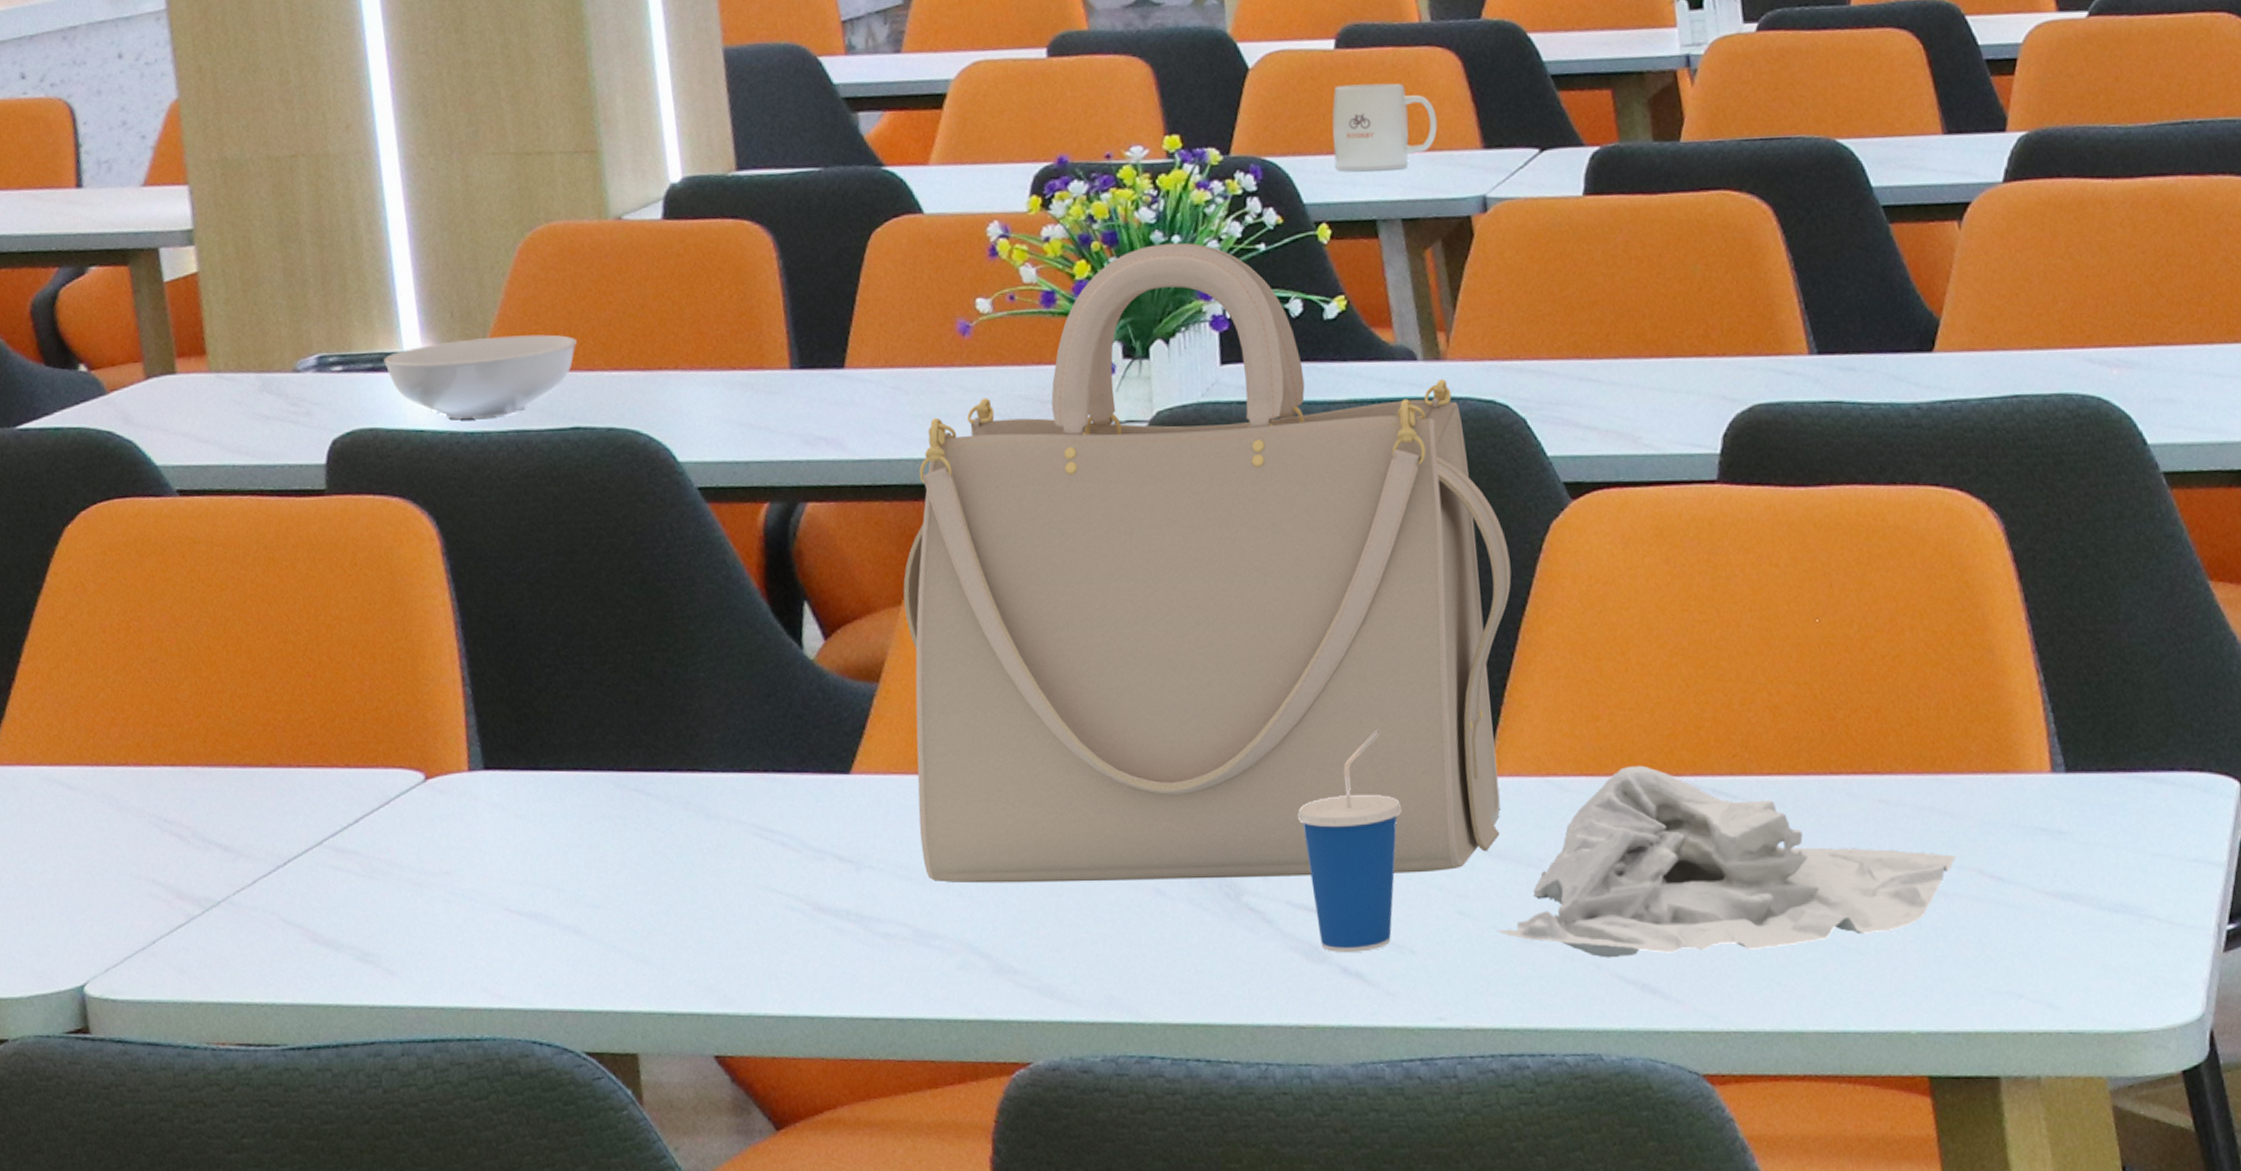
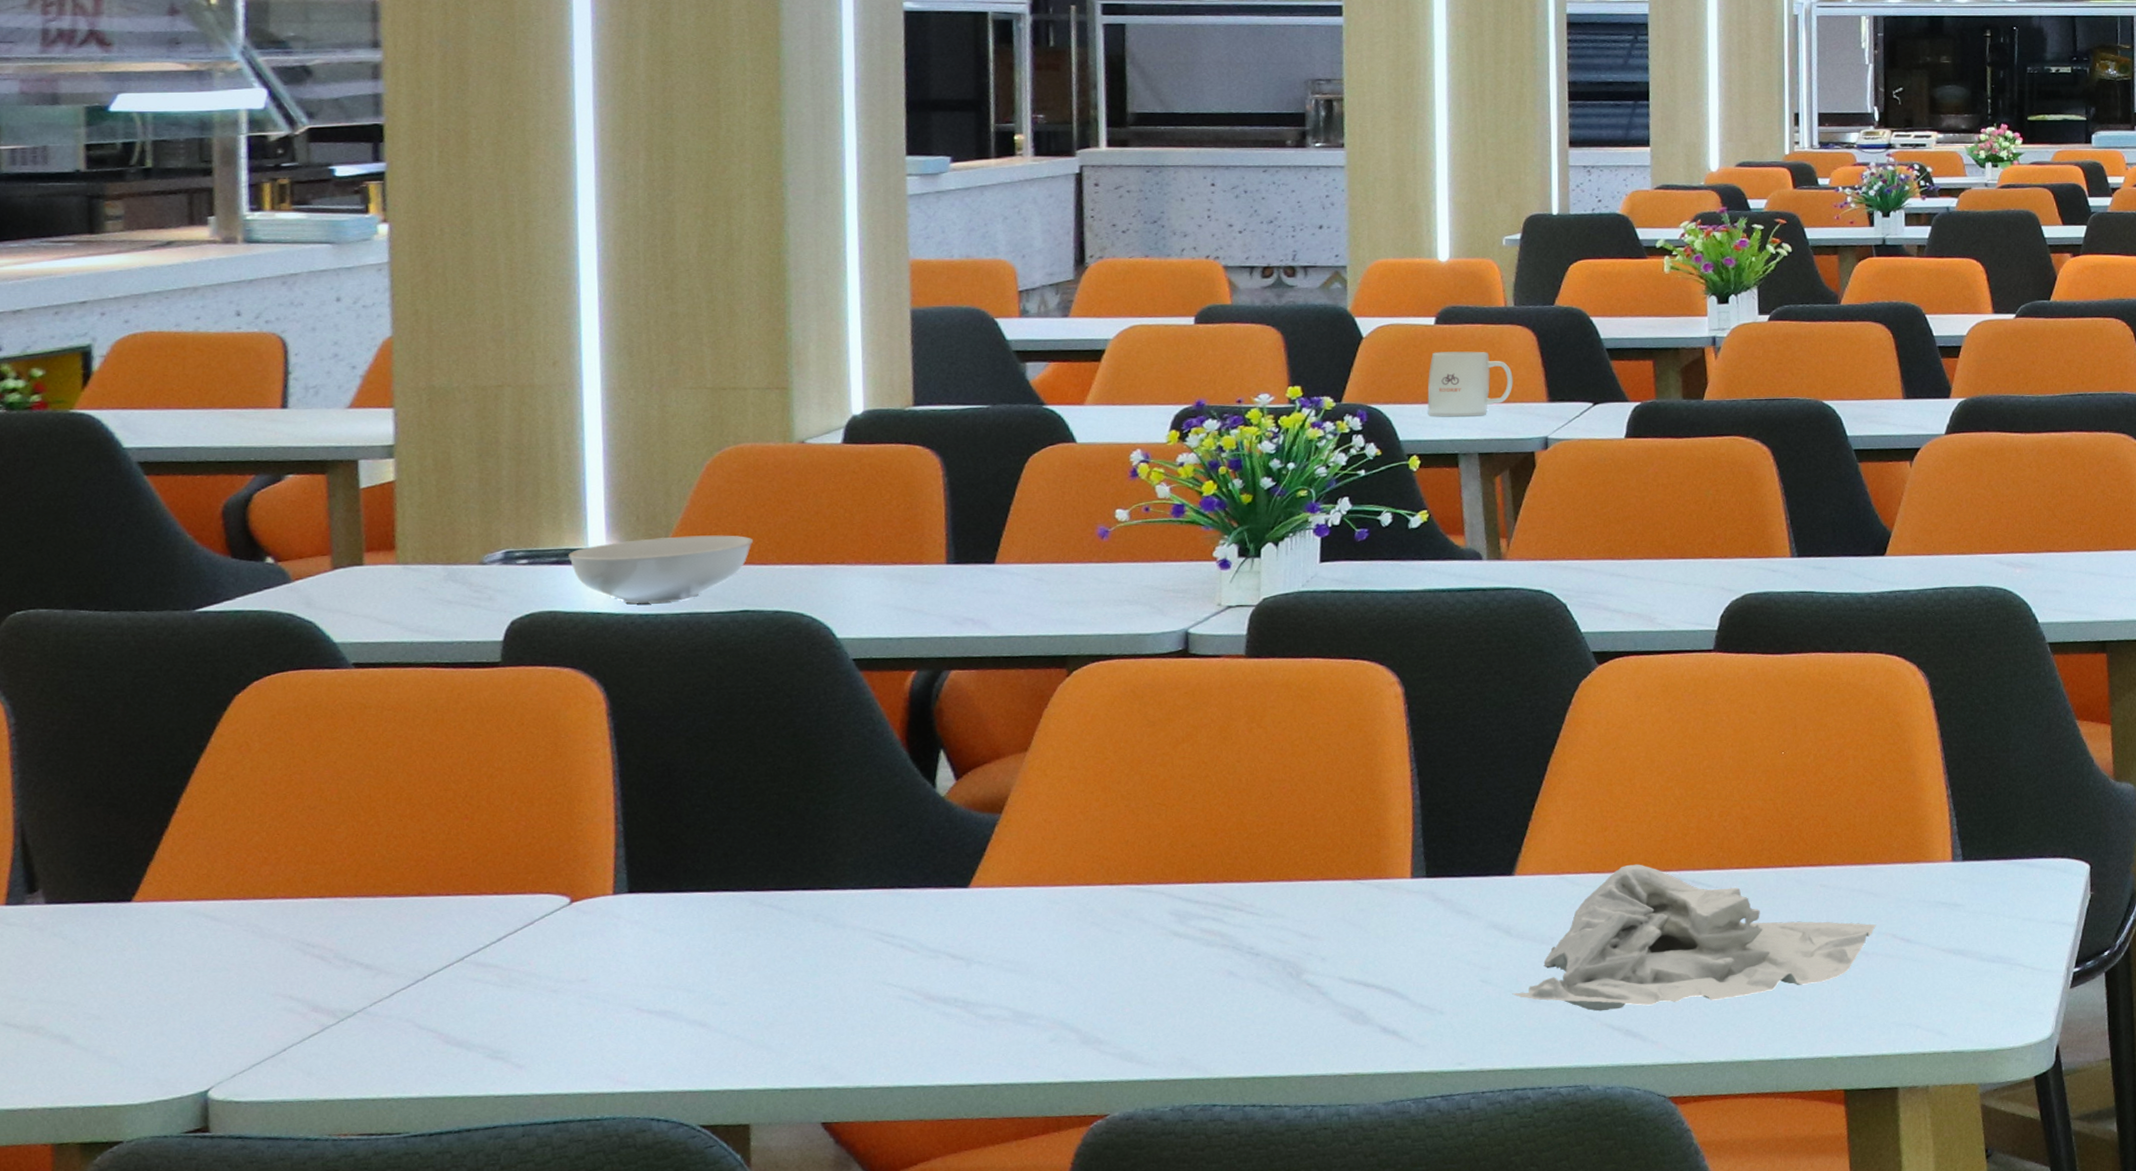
handbag: present [903,242,1512,884] -> none [1026,468,1545,973]
cup: present [1297,729,1401,952] -> none [1354,841,1441,1016]

